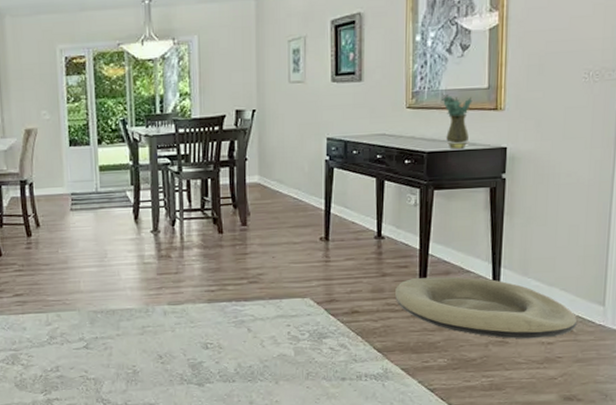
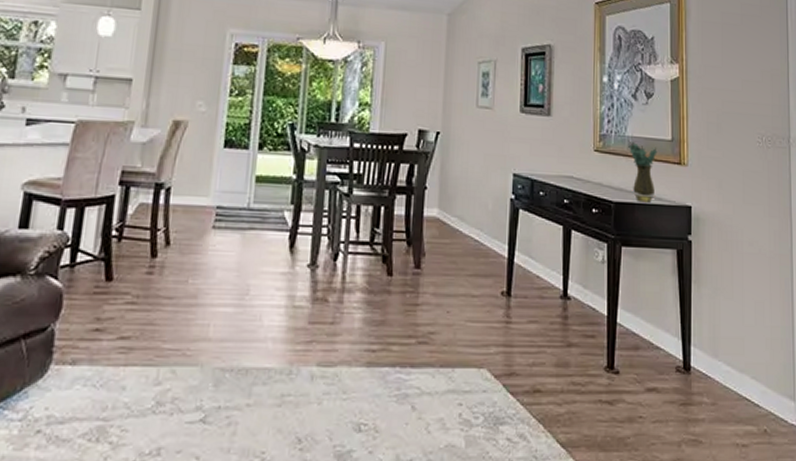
dog bed: present [395,276,578,339] -> none [581,352,770,439]

